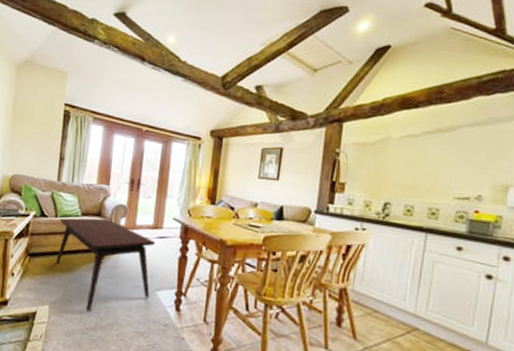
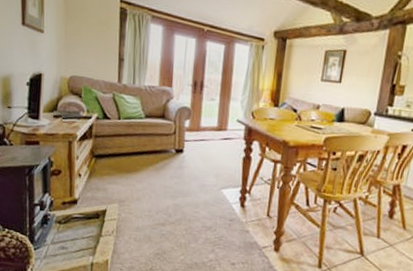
coffee table: present [56,218,156,312] -> none [122,120,220,209]

